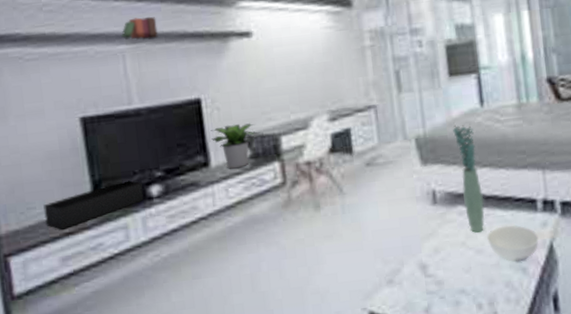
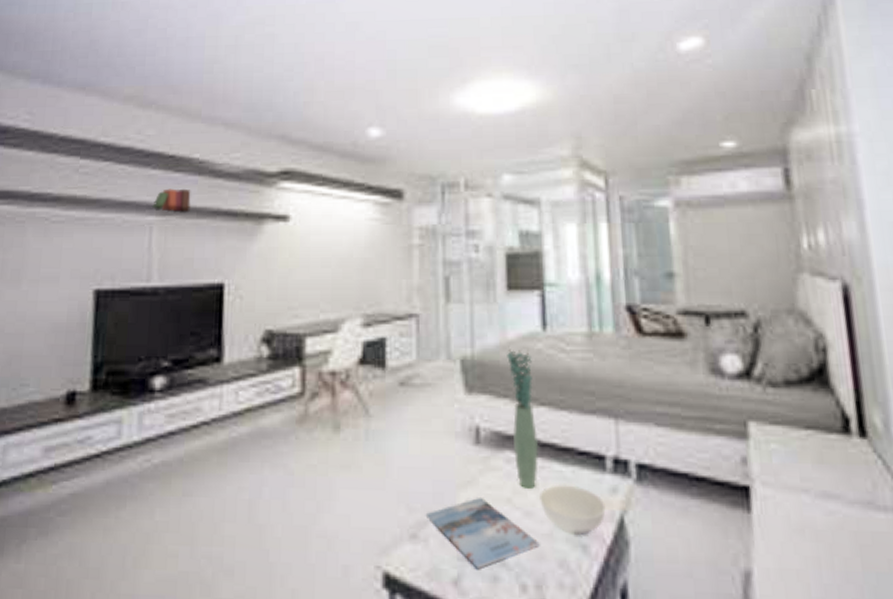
speaker: present [43,180,144,230] -> none [36,366,146,414]
potted plant: present [211,123,260,170] -> none [229,317,283,370]
magazine: none [398,244,490,299] -> present [425,496,540,570]

